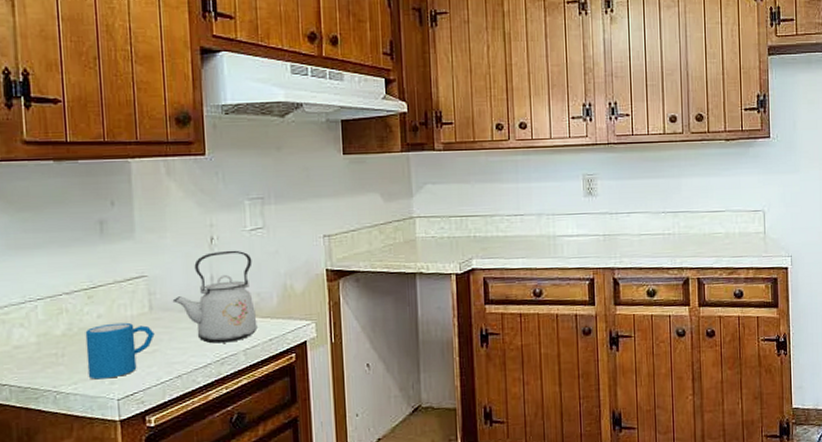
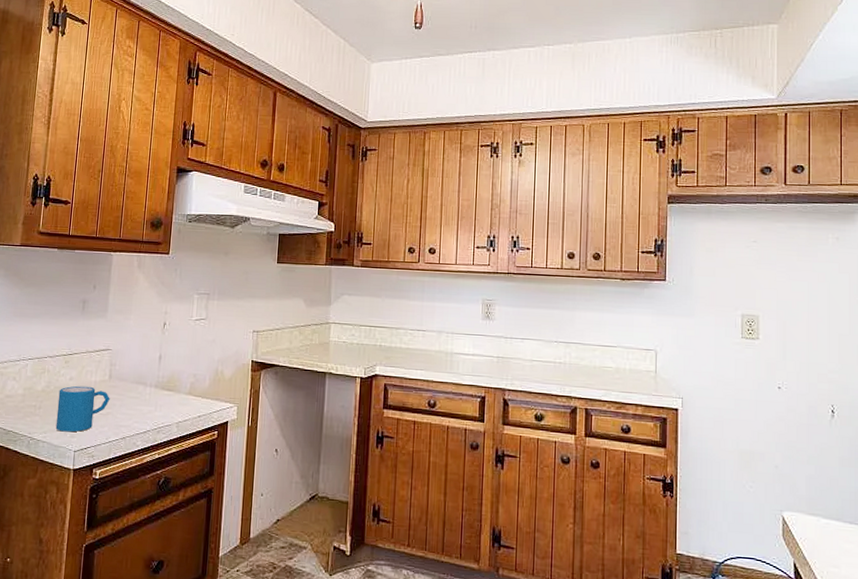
kettle: present [172,250,258,344] -> none [127,335,194,415]

